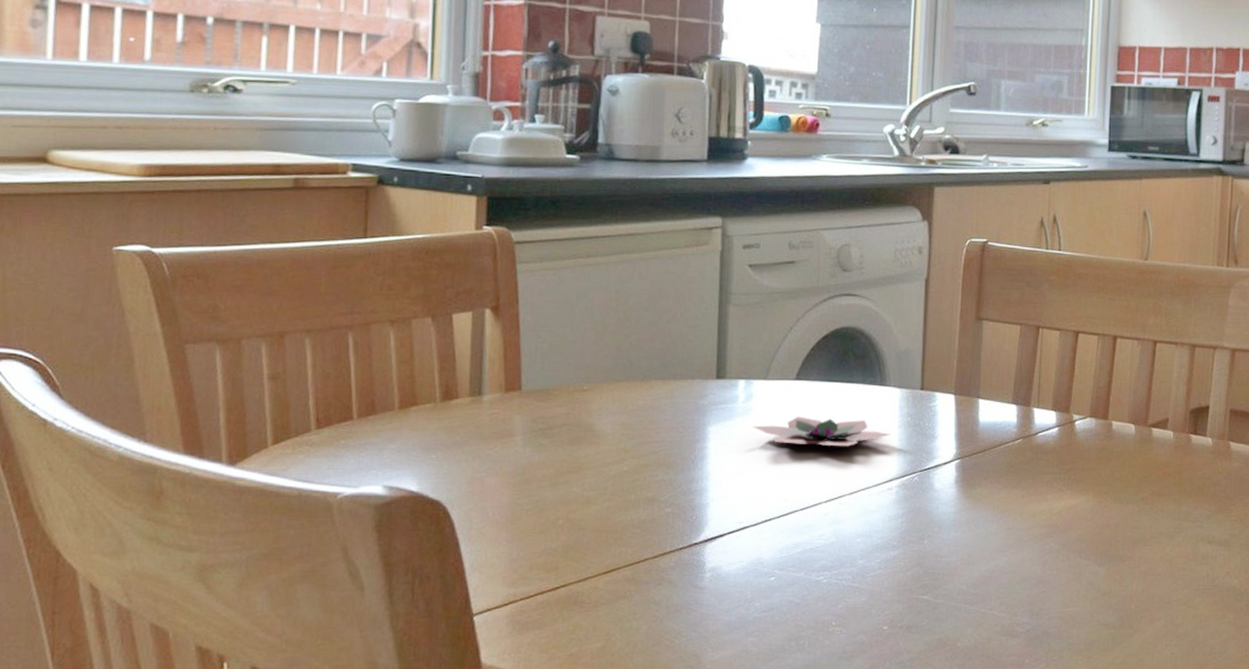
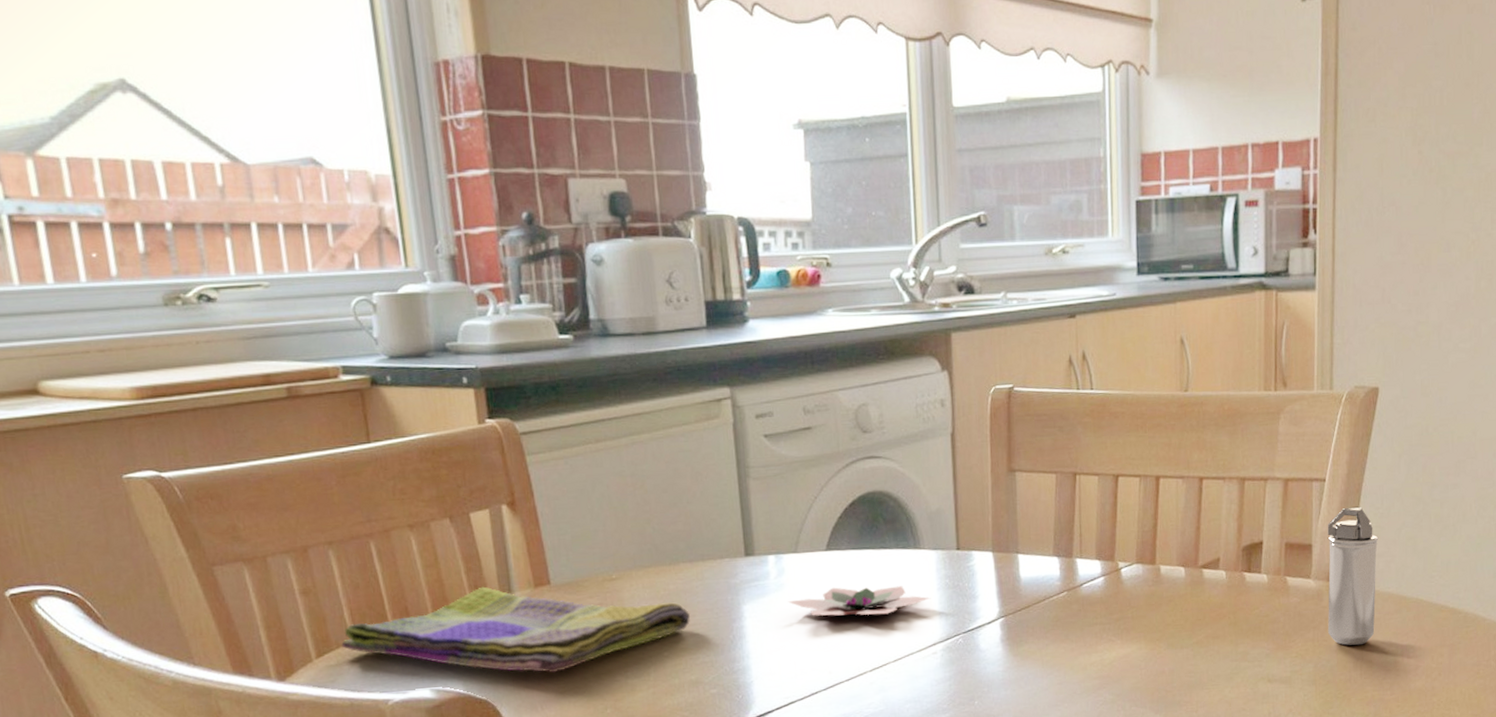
dish towel: none [300,387,656,478] -> present [341,586,691,673]

